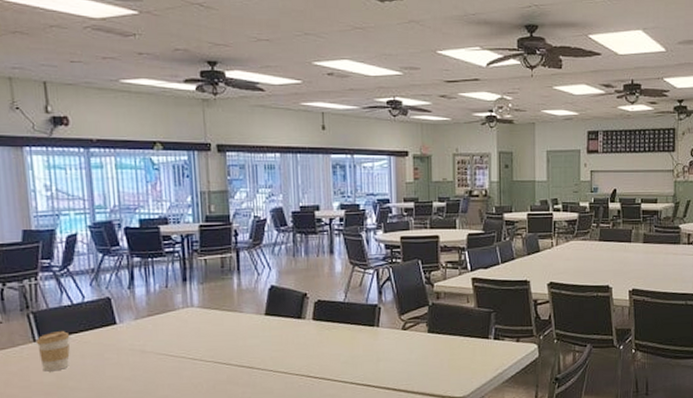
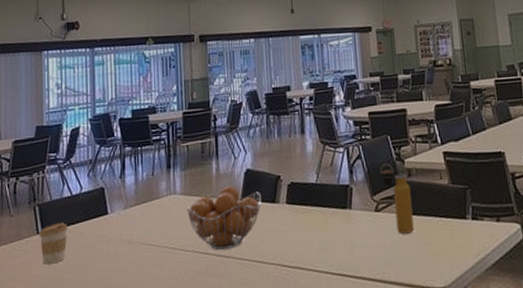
fruit basket: none [206,300,286,361] -> present [187,185,261,250]
water bottle: none [409,286,439,350] -> present [380,164,414,234]

